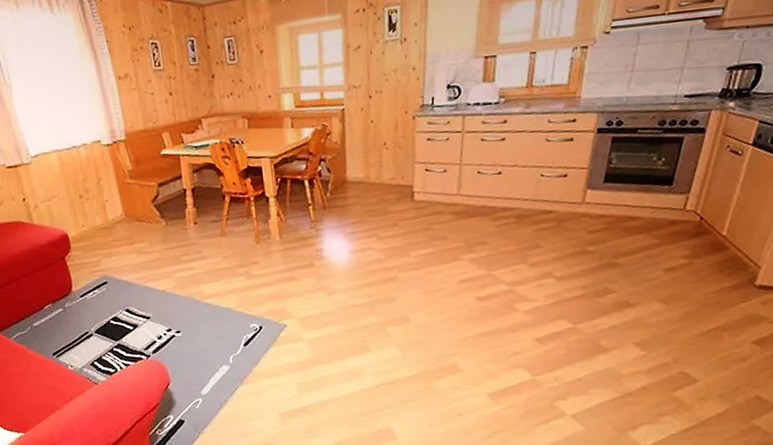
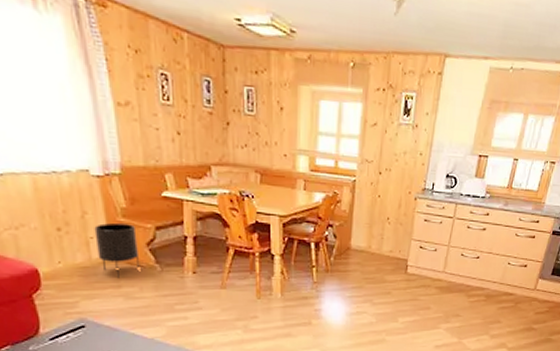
planter: none [108,183,148,236] -> present [94,222,140,279]

